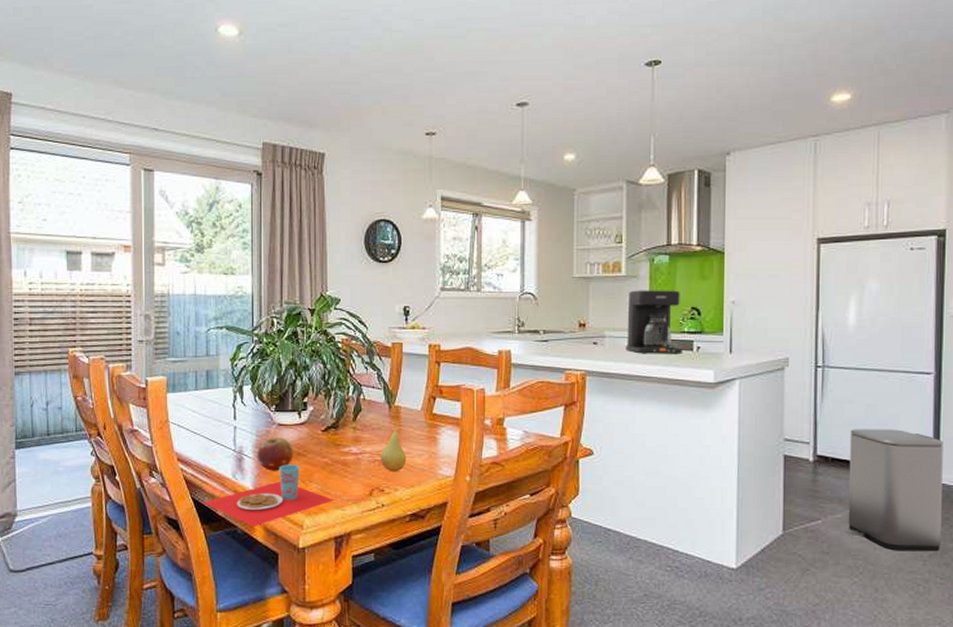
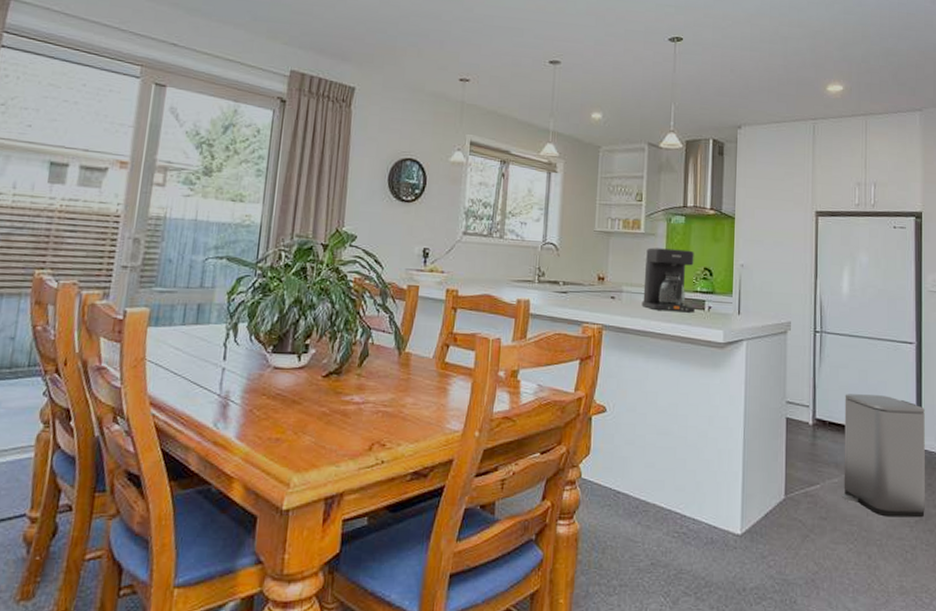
place setting: present [203,464,335,527] -> none [174,413,329,485]
fruit: present [257,437,294,471] -> none [244,382,288,420]
fruit: present [381,424,407,472] -> none [384,372,413,425]

